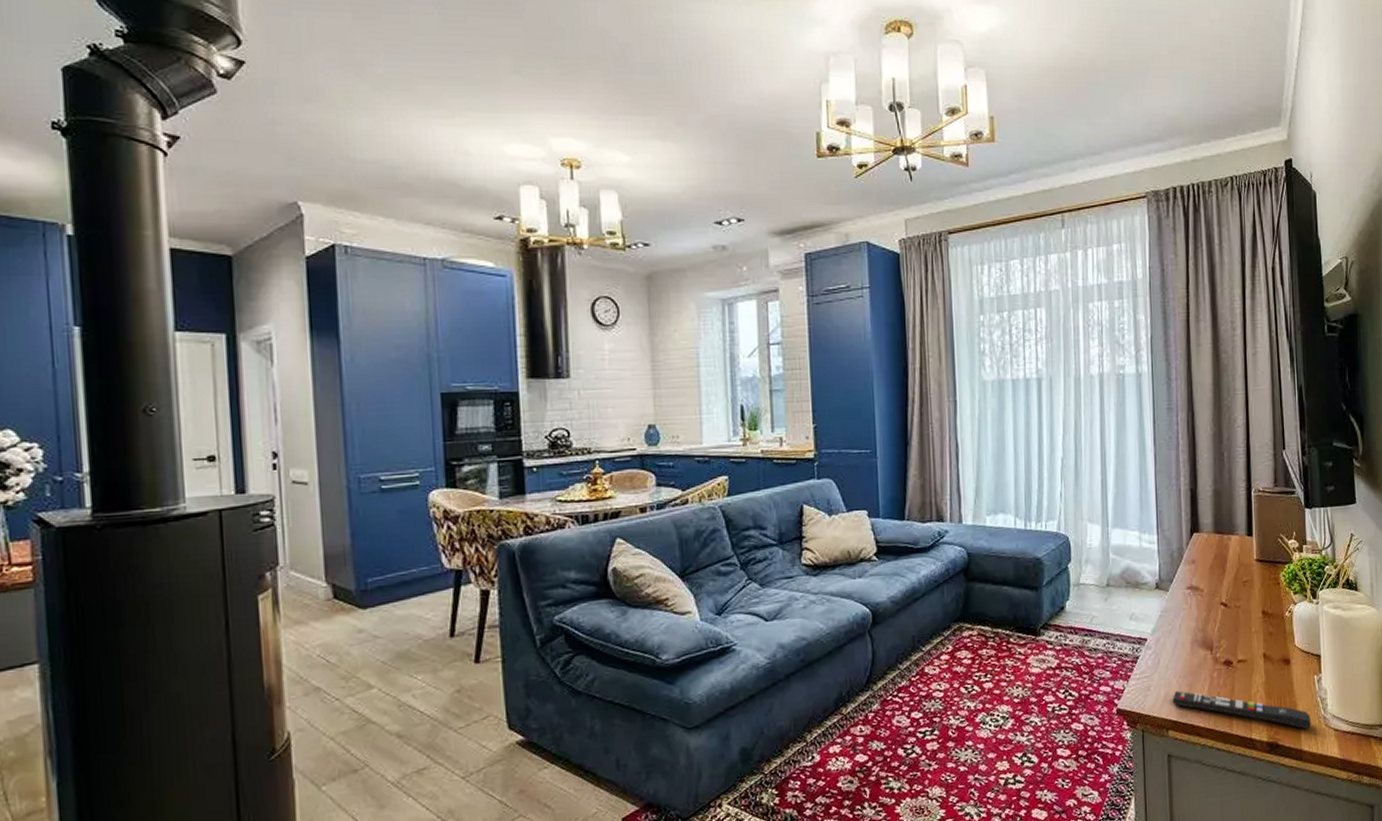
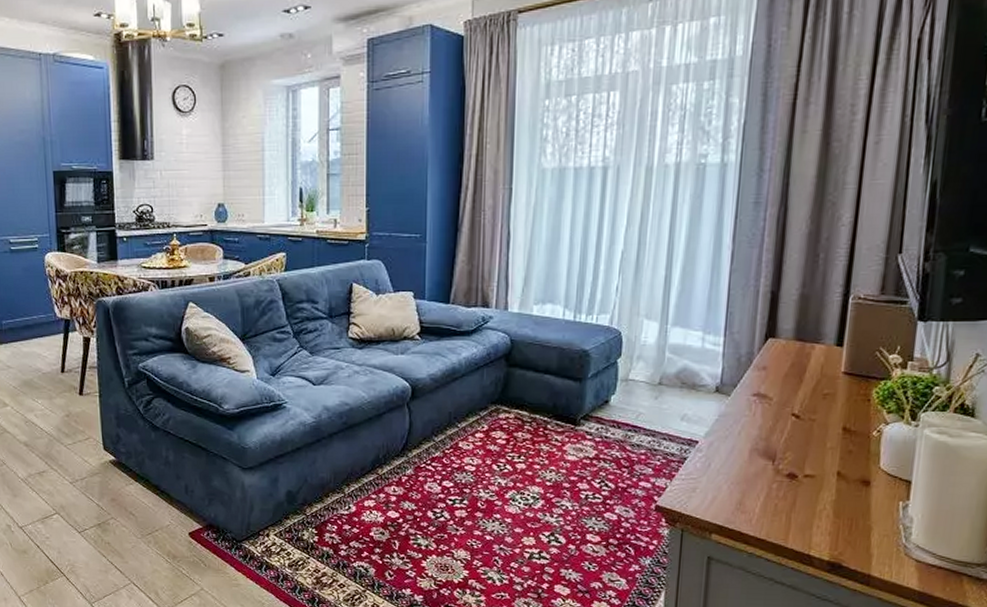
remote control: present [1172,690,1312,730] -> none [719,497,888,556]

